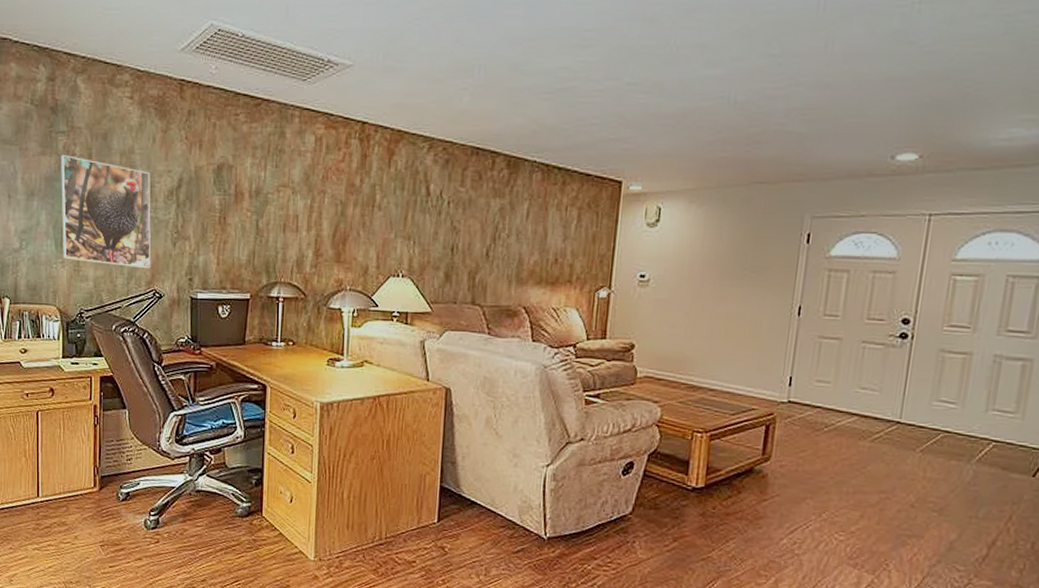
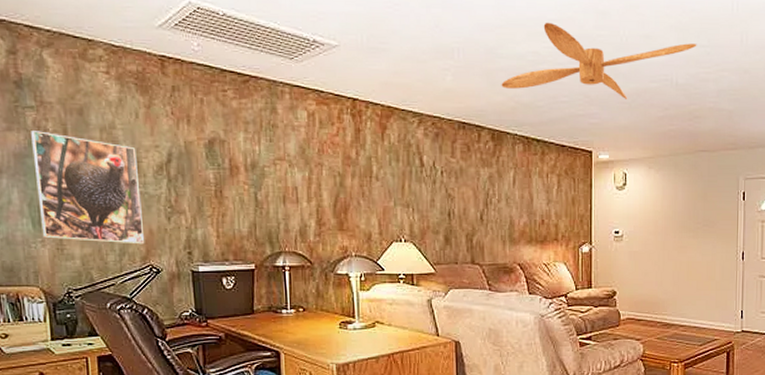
ceiling fan: none [523,32,767,121] -> present [501,22,697,99]

